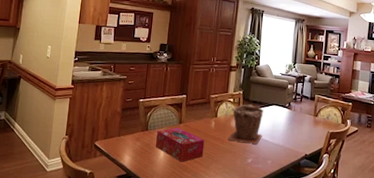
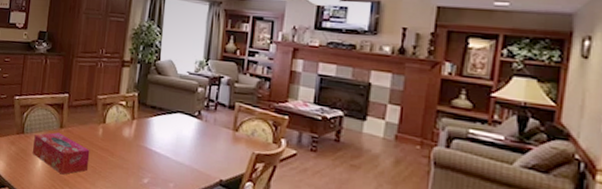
plant pot: present [227,104,264,144] -> none [118,109,165,161]

